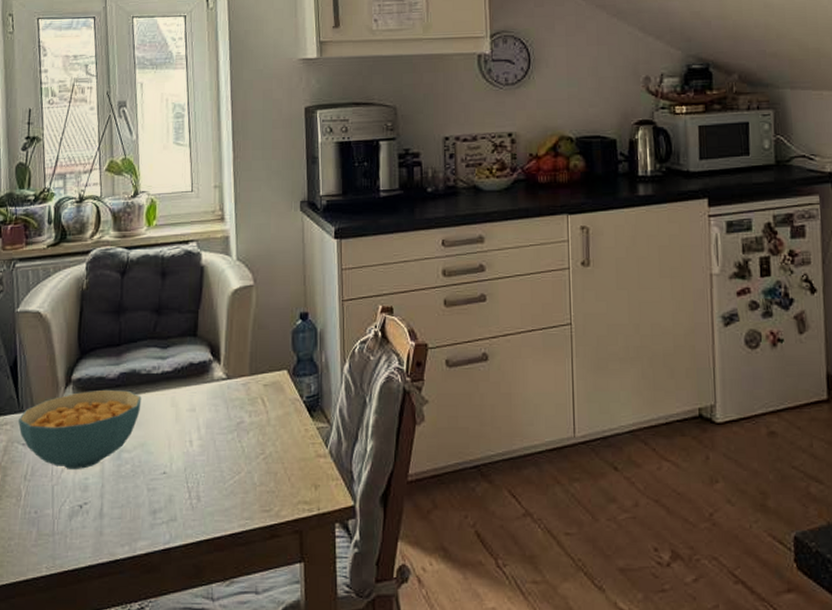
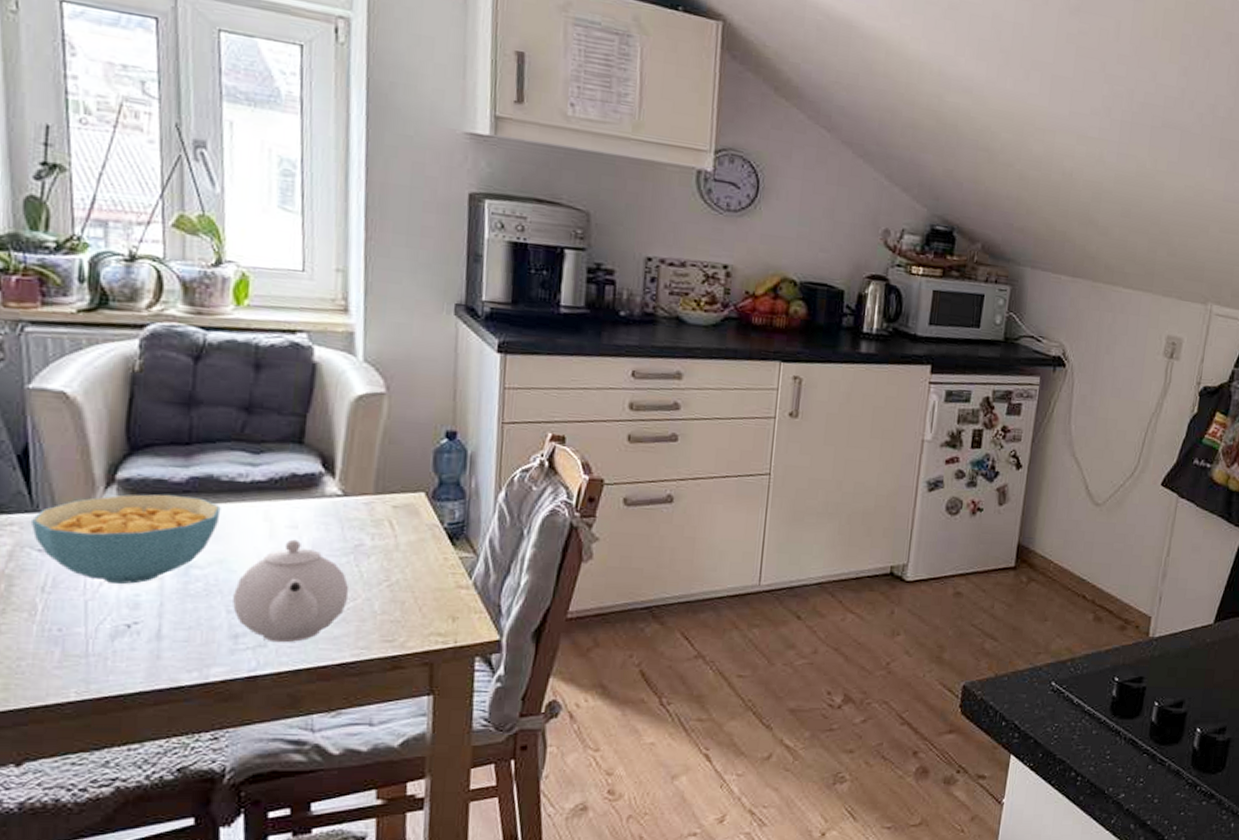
teapot: none [152,421,235,516] -> present [233,539,350,643]

